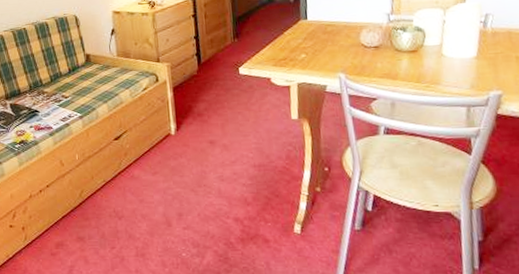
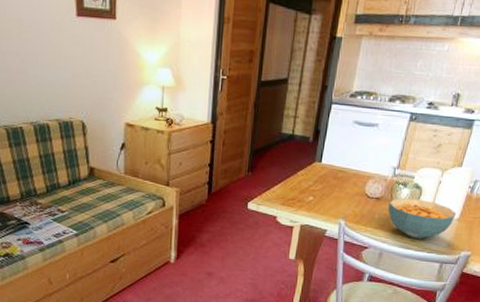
cereal bowl: none [390,41,472,84] -> present [388,198,456,239]

